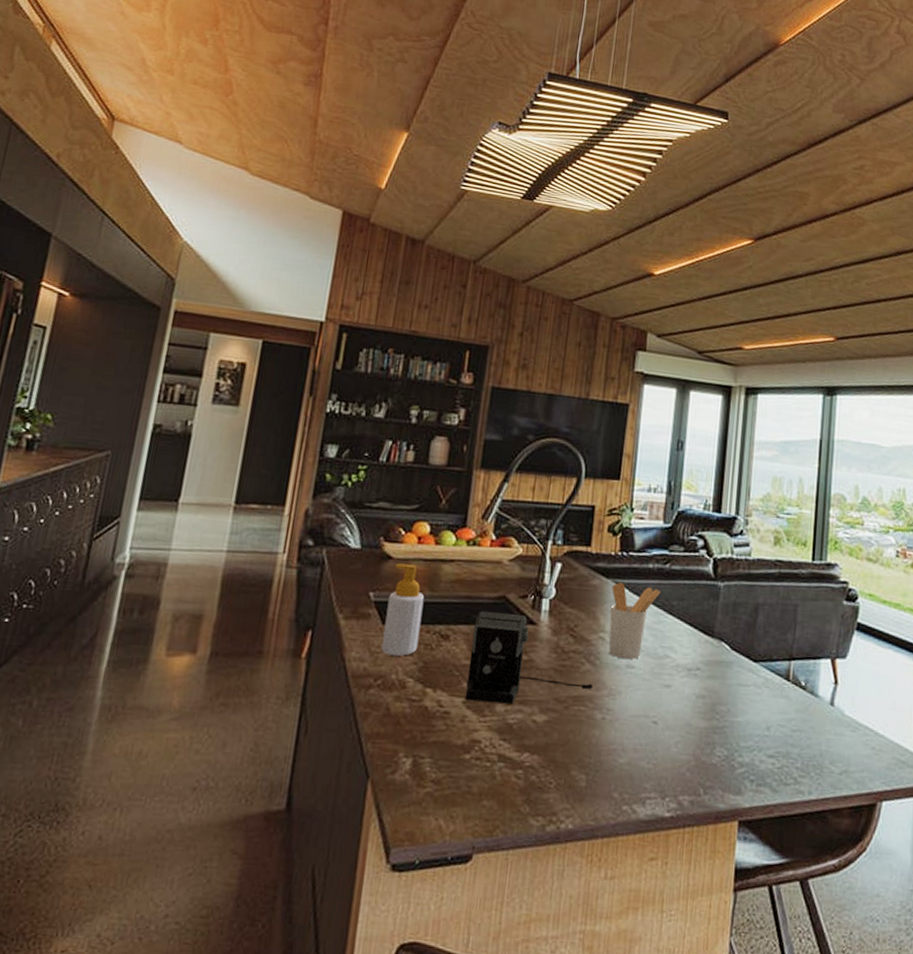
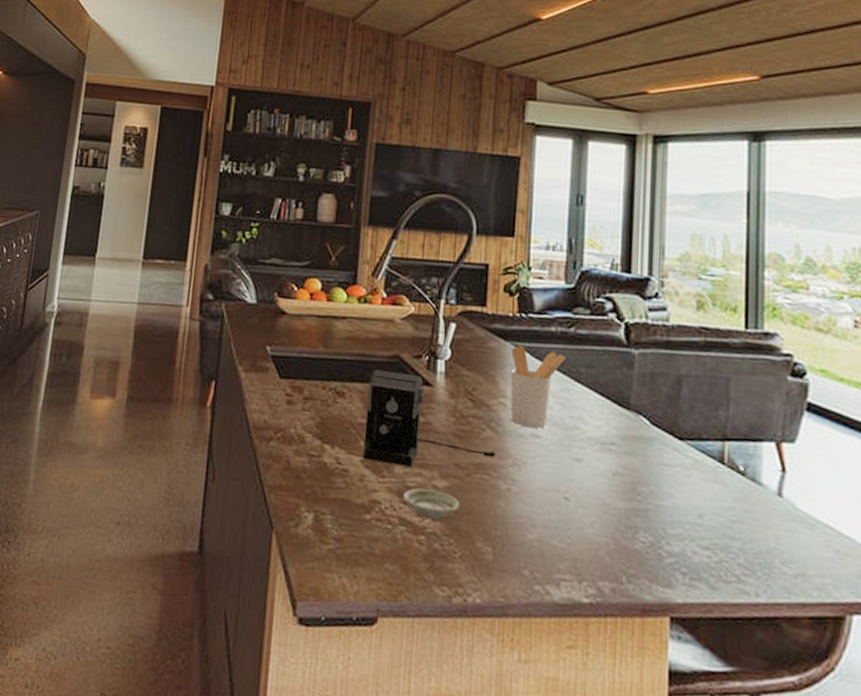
soap bottle: present [381,563,425,656] -> none [280,318,319,411]
saucer: none [502,724,557,753] -> present [402,488,460,520]

